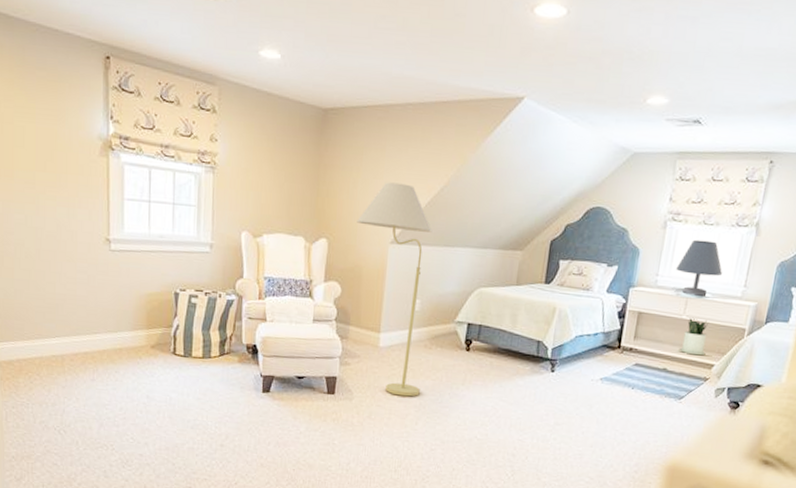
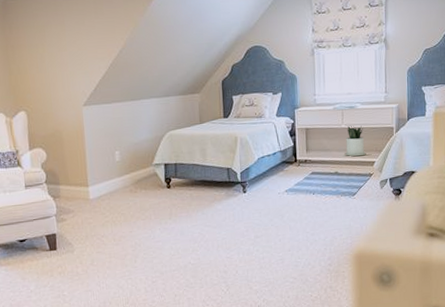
floor lamp: present [357,182,433,397] -> none [49,51,134,240]
table lamp: present [676,239,723,296] -> none [329,59,367,107]

